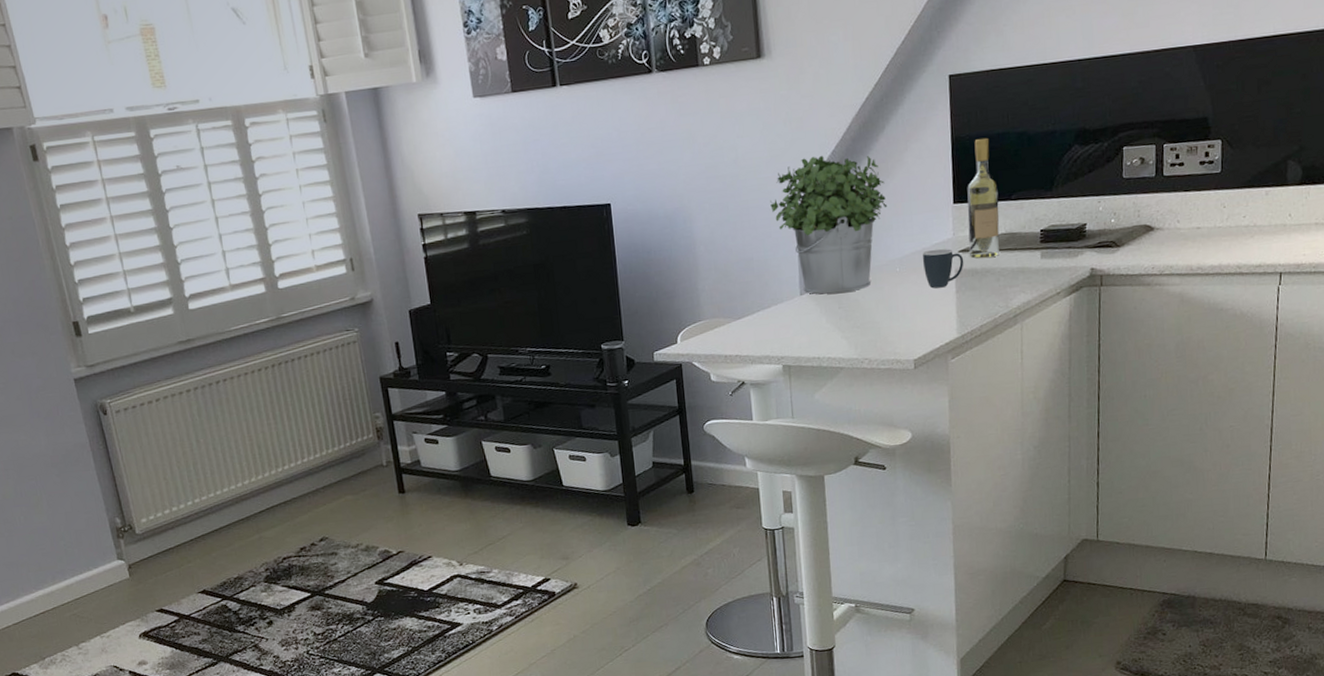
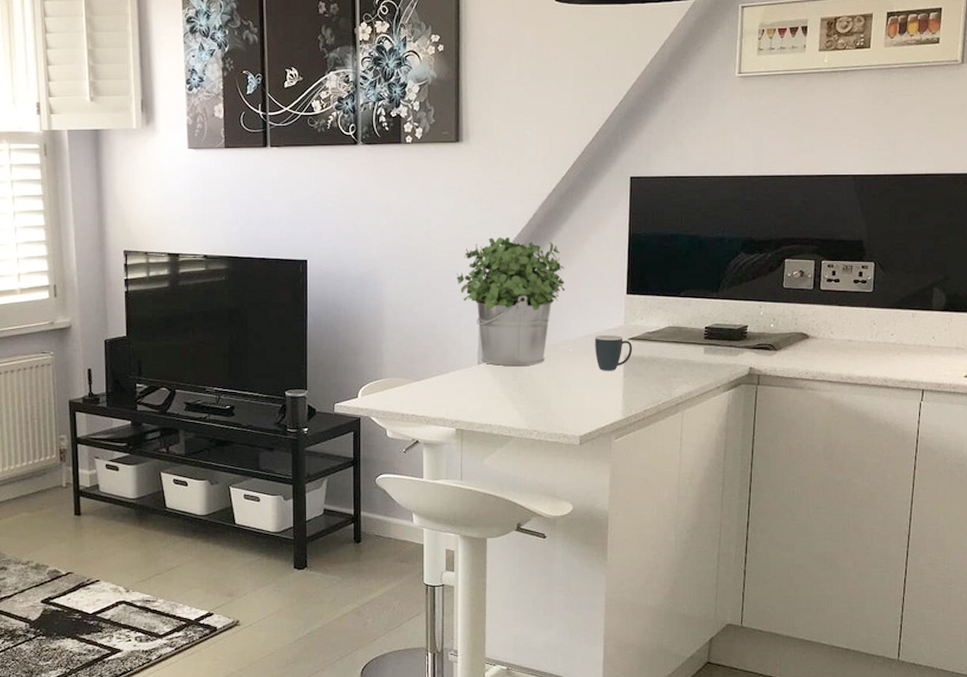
bottle: present [967,137,1000,259] -> none [638,237,669,348]

